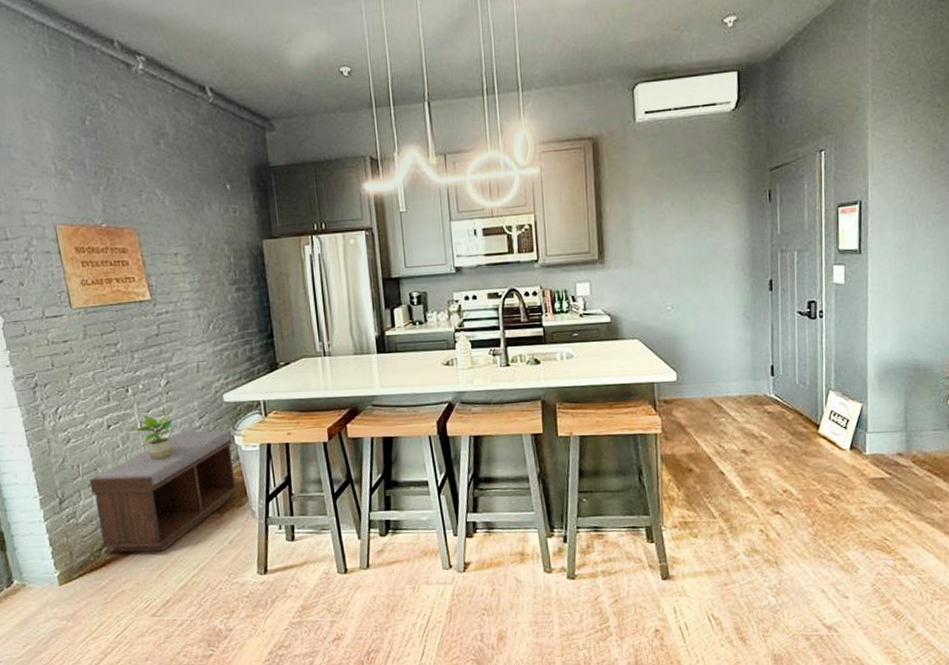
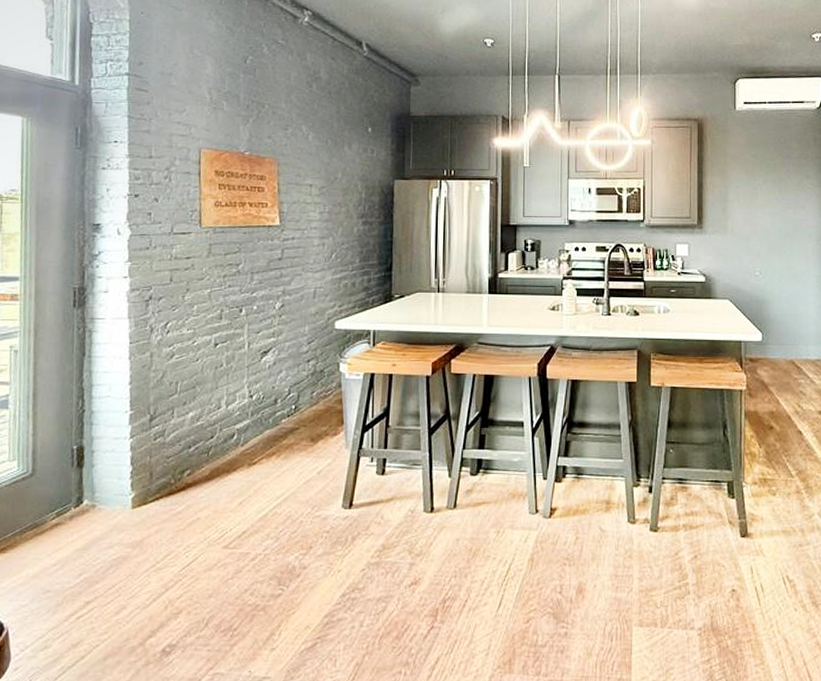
bench: present [89,430,239,552] -> none [184,356,338,478]
potted plant: present [130,412,174,460] -> none [236,335,281,382]

